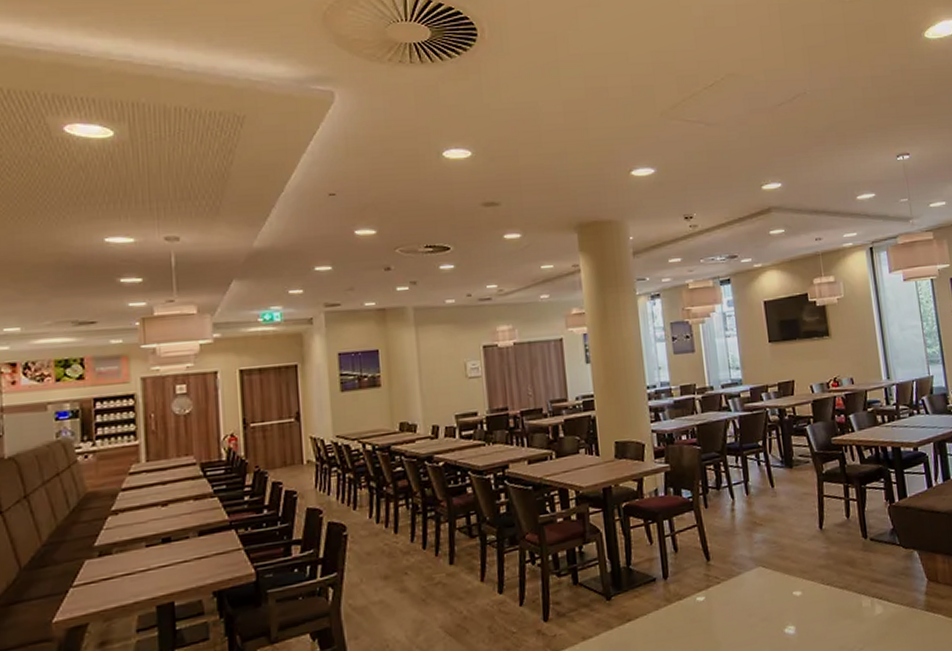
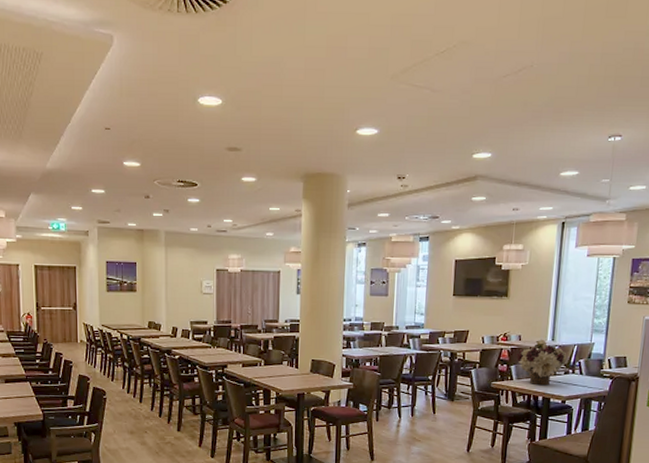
flower arrangement: none [853,379,908,435] -> present [517,339,567,386]

